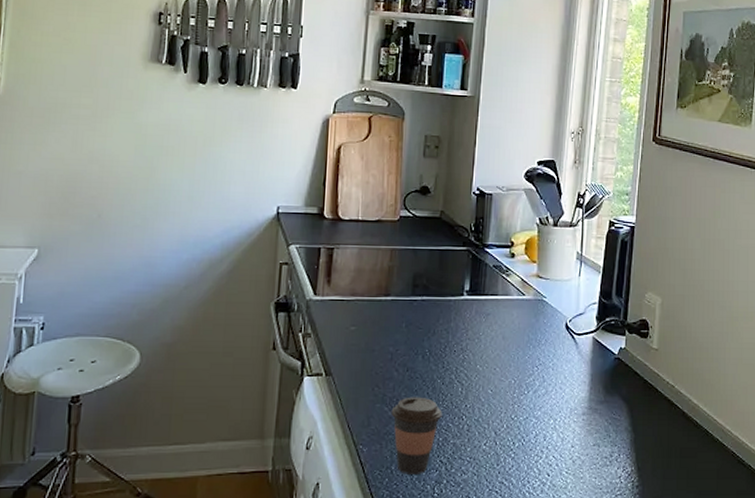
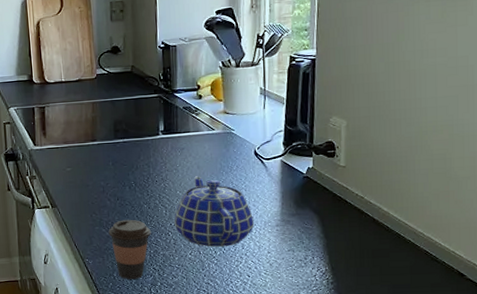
teapot: none [470,348,559,437] -> present [174,176,254,247]

